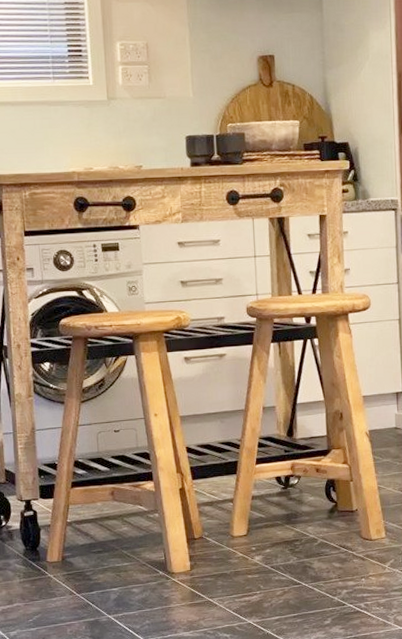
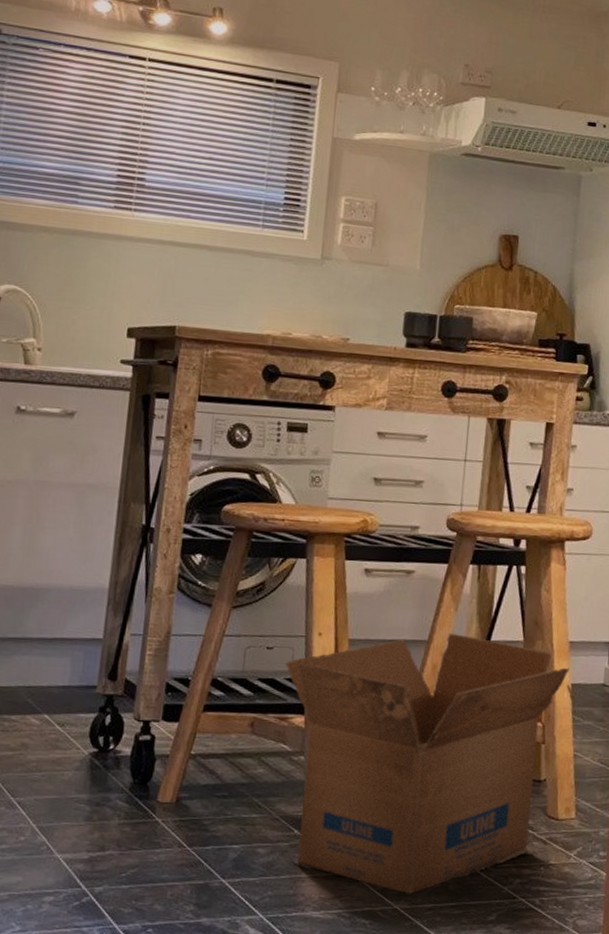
cardboard box: none [131,401,365,611] -> present [285,632,569,894]

